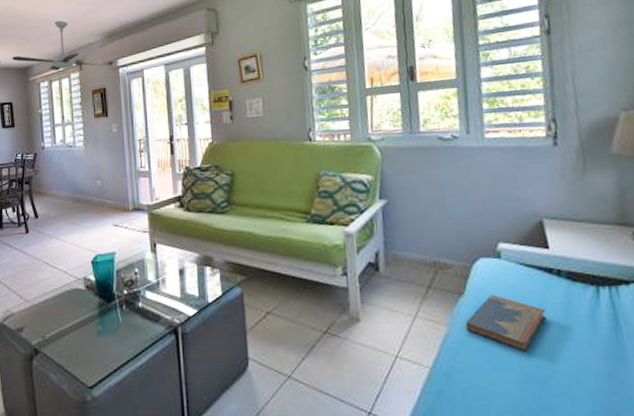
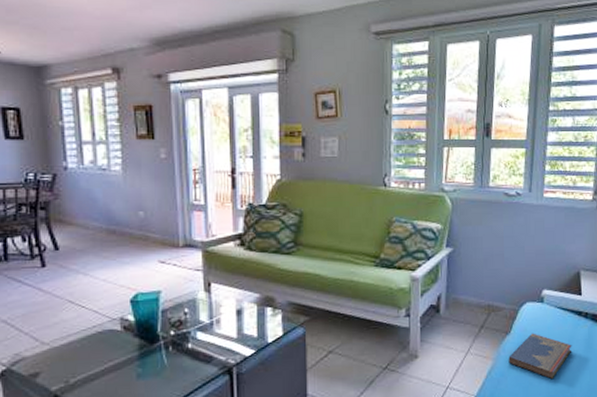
ceiling fan: present [12,20,106,71] -> none [18,13,153,79]

